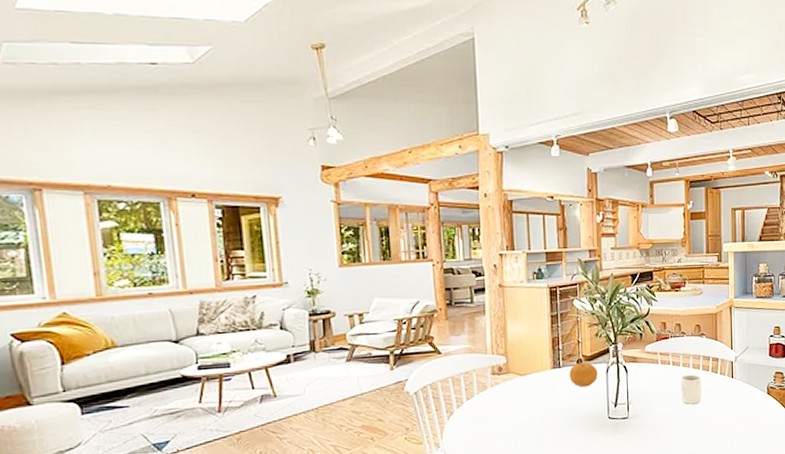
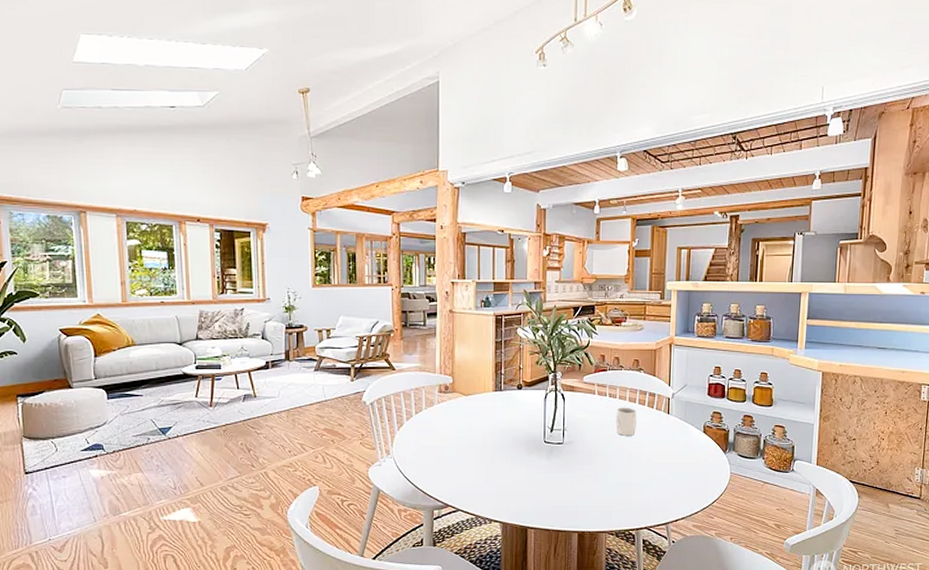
fruit: present [569,362,598,387] -> none [509,388,536,411]

